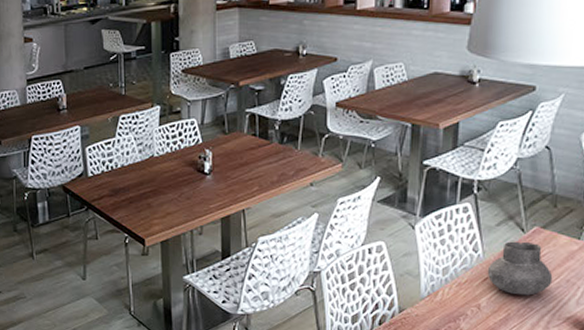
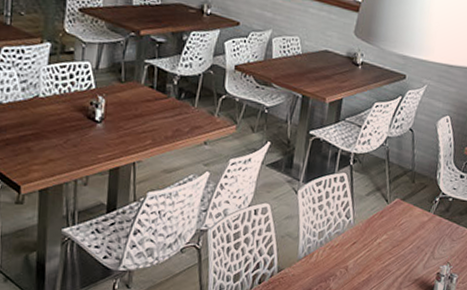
vase: present [487,241,553,296] -> none [355,210,408,259]

